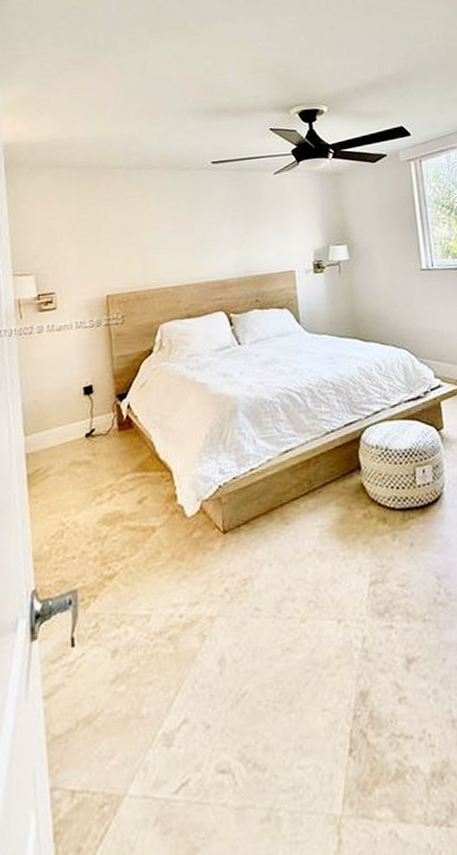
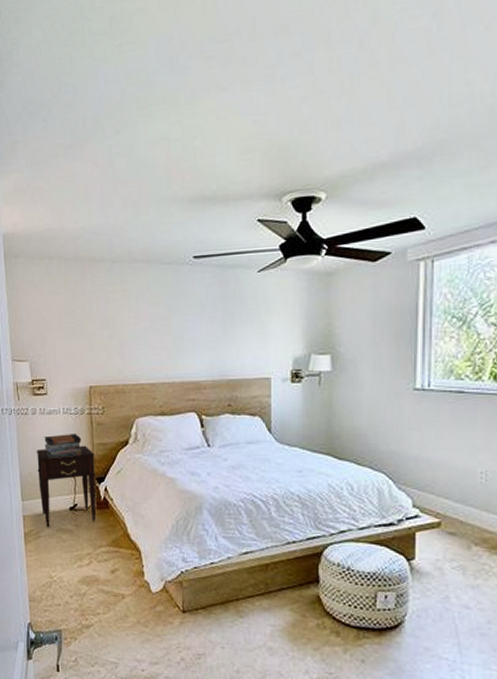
nightstand: none [42,360,118,464] -> present [36,445,97,528]
book stack: none [53,349,99,380] -> present [44,434,82,458]

